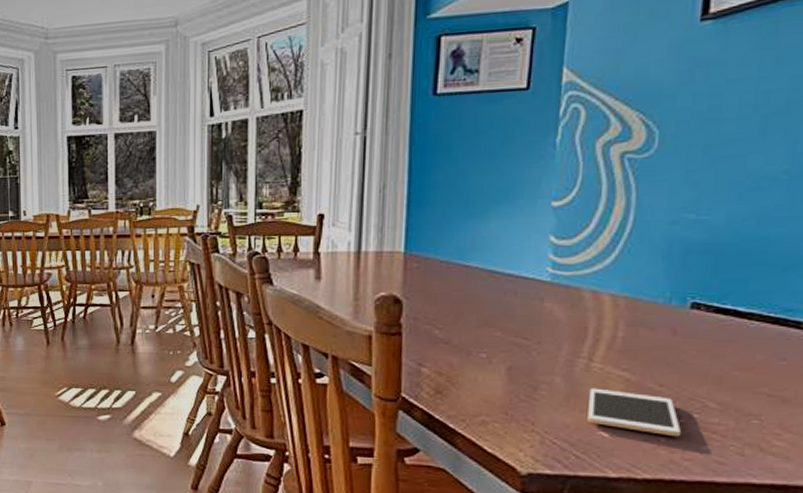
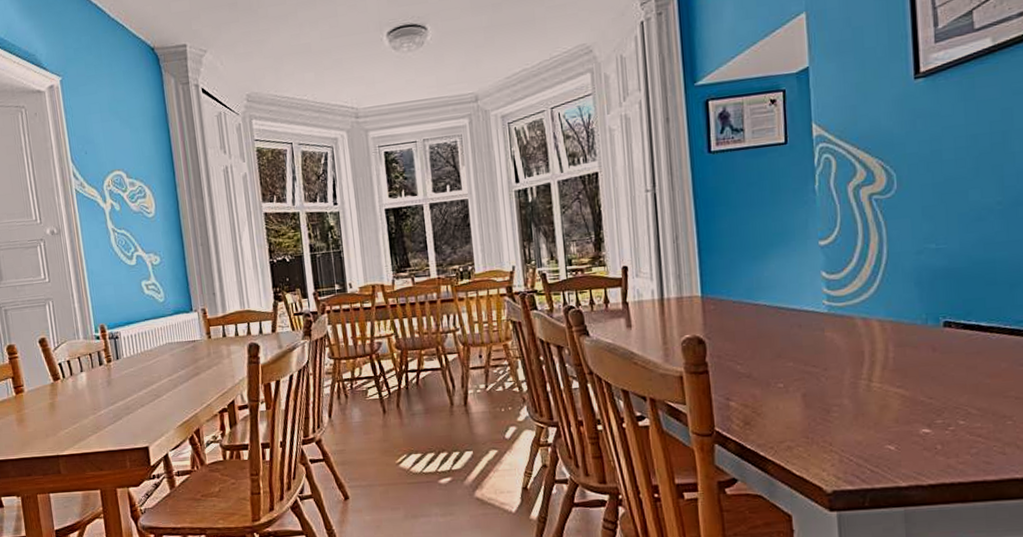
cell phone: present [587,388,682,437] -> none [873,405,953,444]

